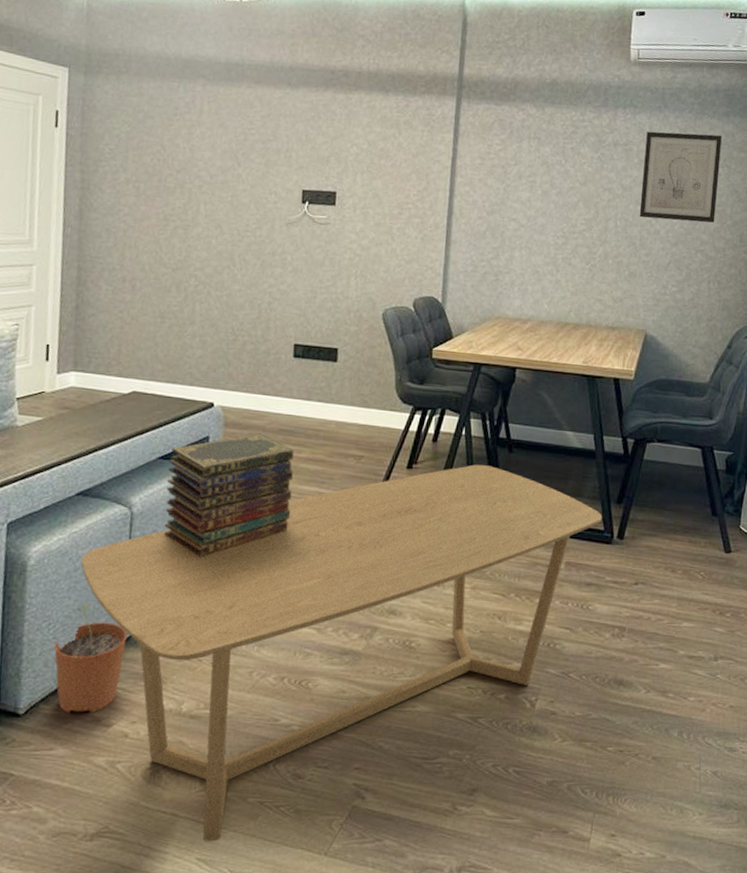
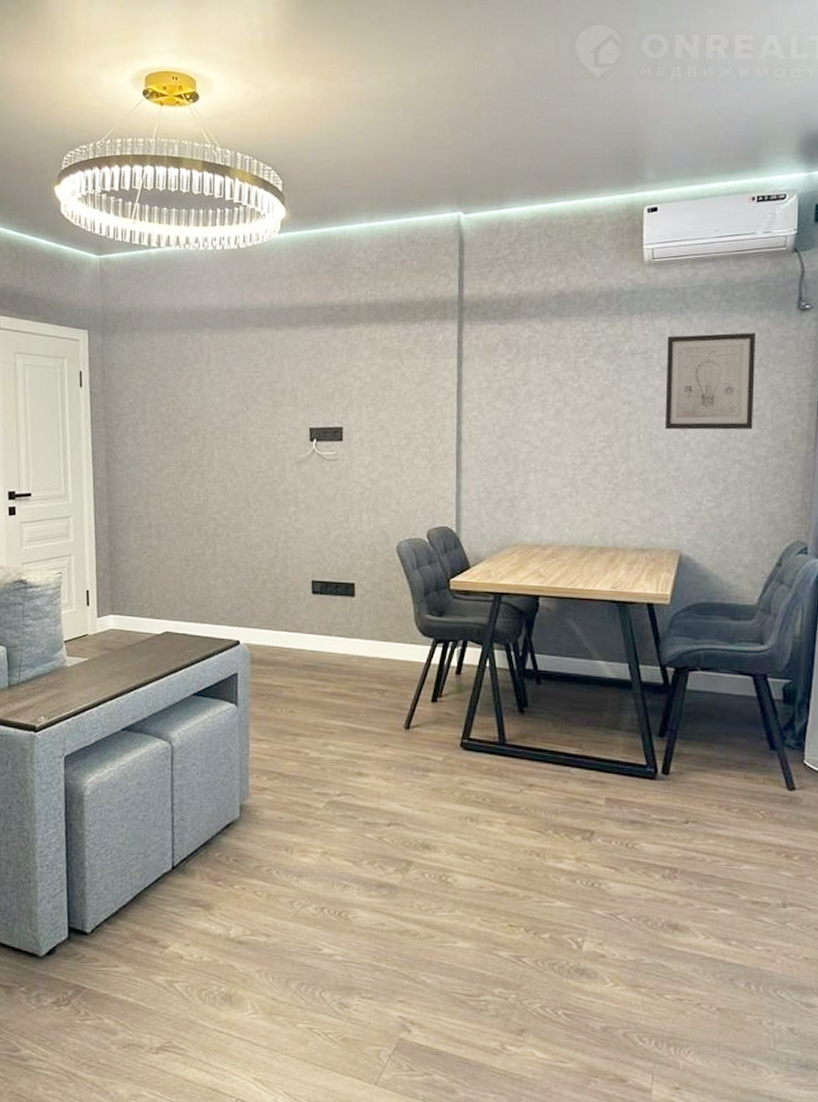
plant pot: present [54,604,128,714] -> none [112,832,176,934]
coffee table: present [80,464,603,842] -> none [130,697,644,1063]
book stack: present [164,433,294,558] -> none [202,669,320,790]

